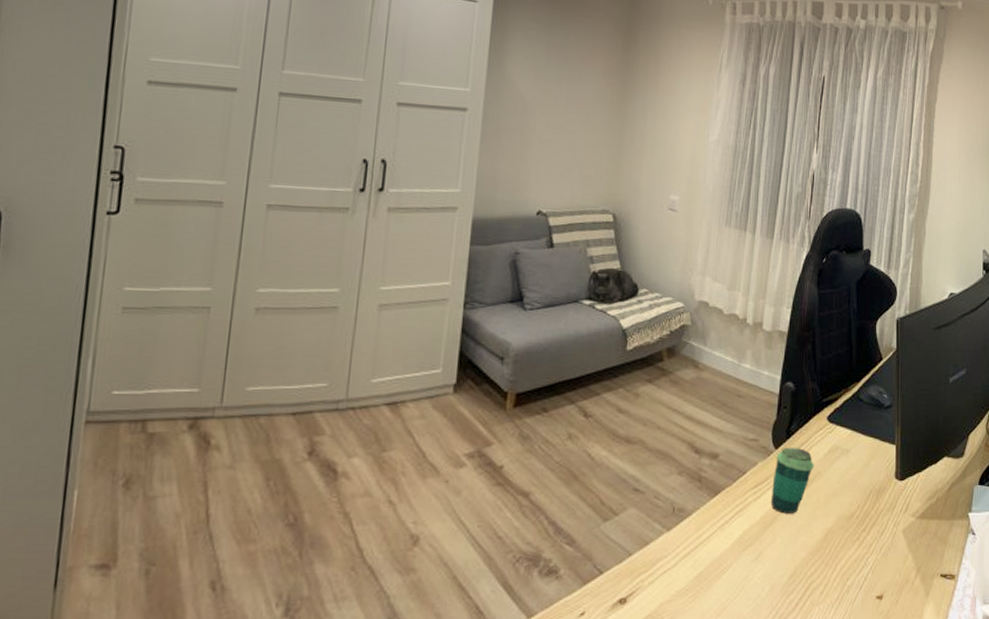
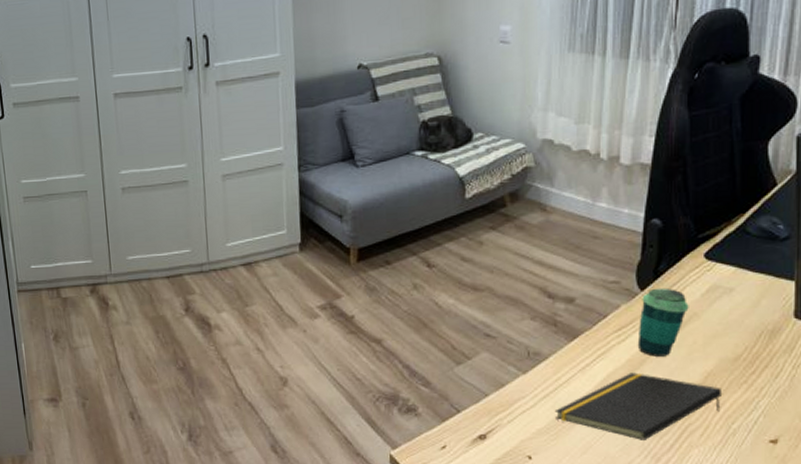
notepad: none [694,530,840,600] -> present [554,372,723,440]

